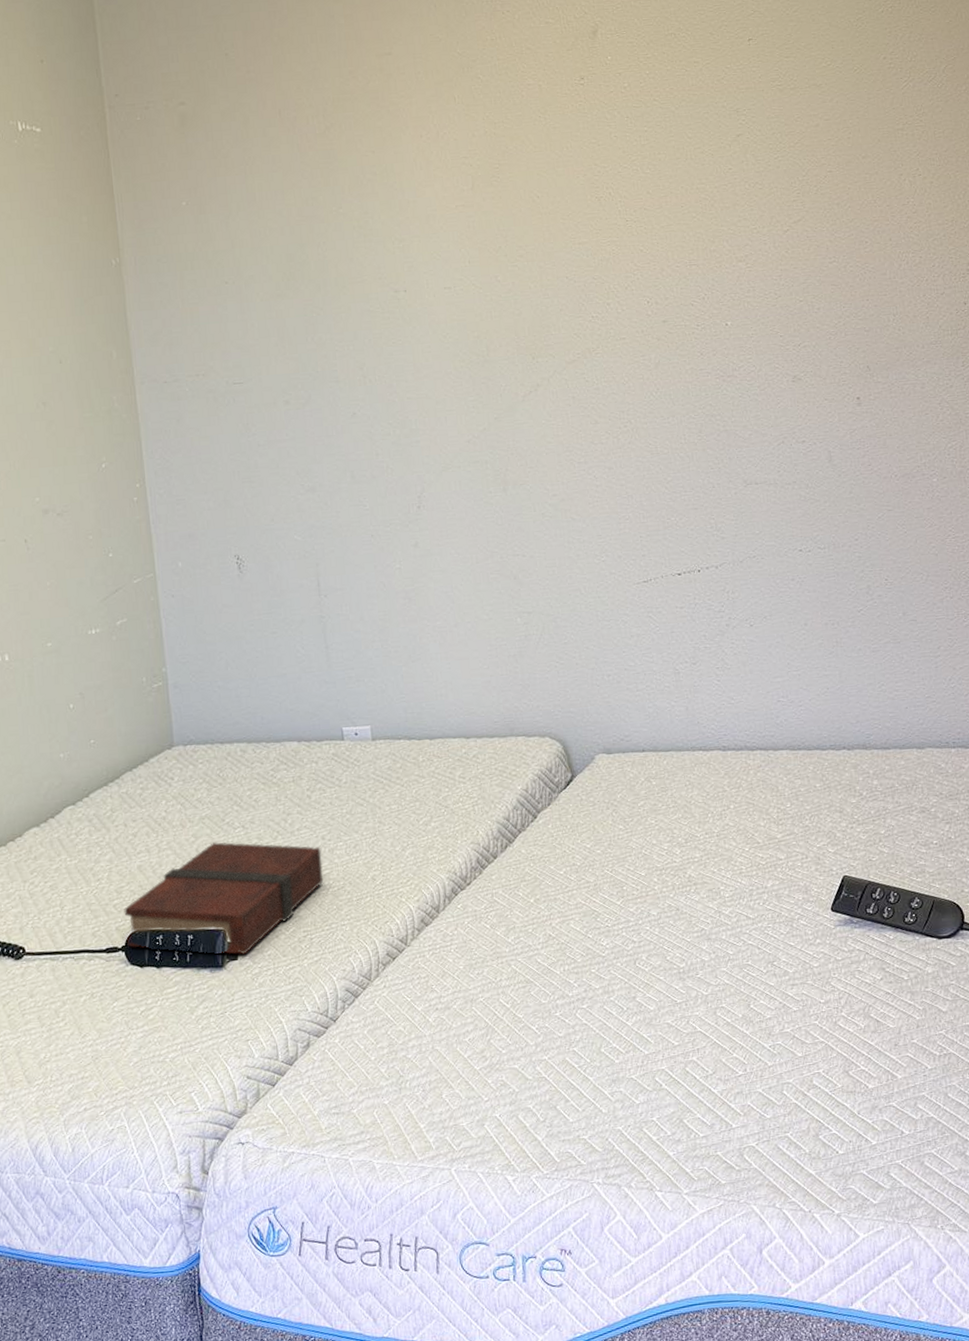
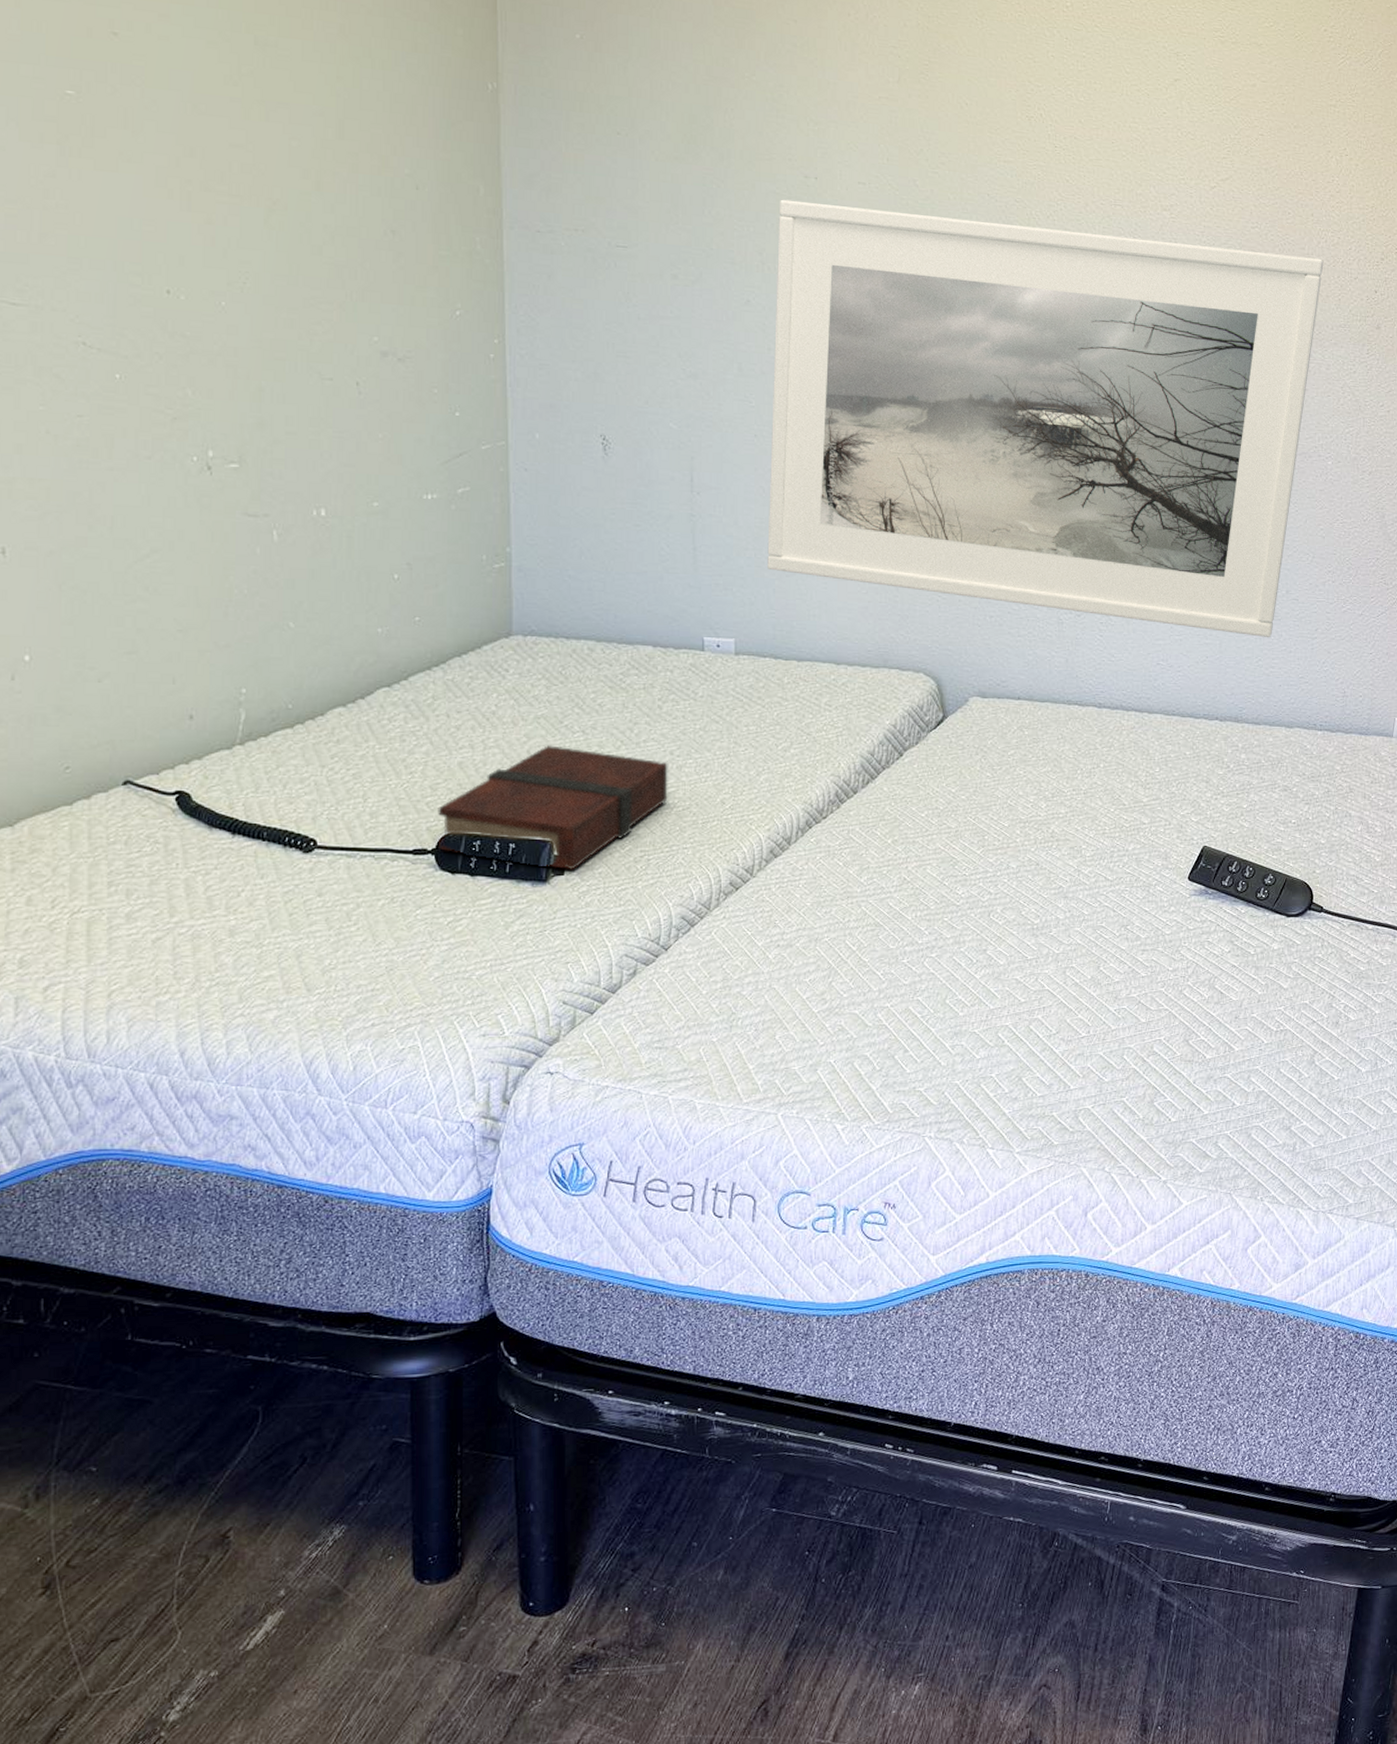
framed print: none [374,281,908,662] -> present [767,199,1324,638]

